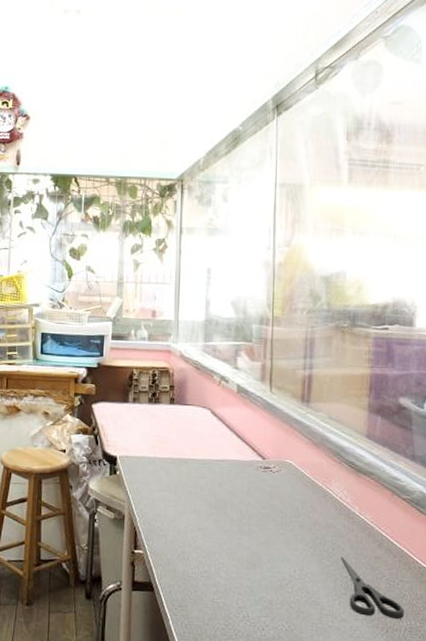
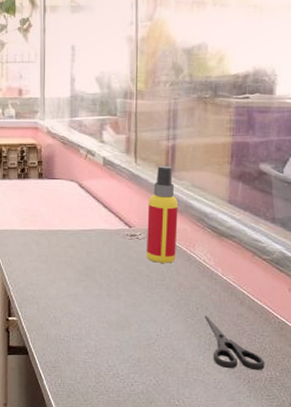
spray bottle: none [281,395,315,499] -> present [147,165,178,263]

